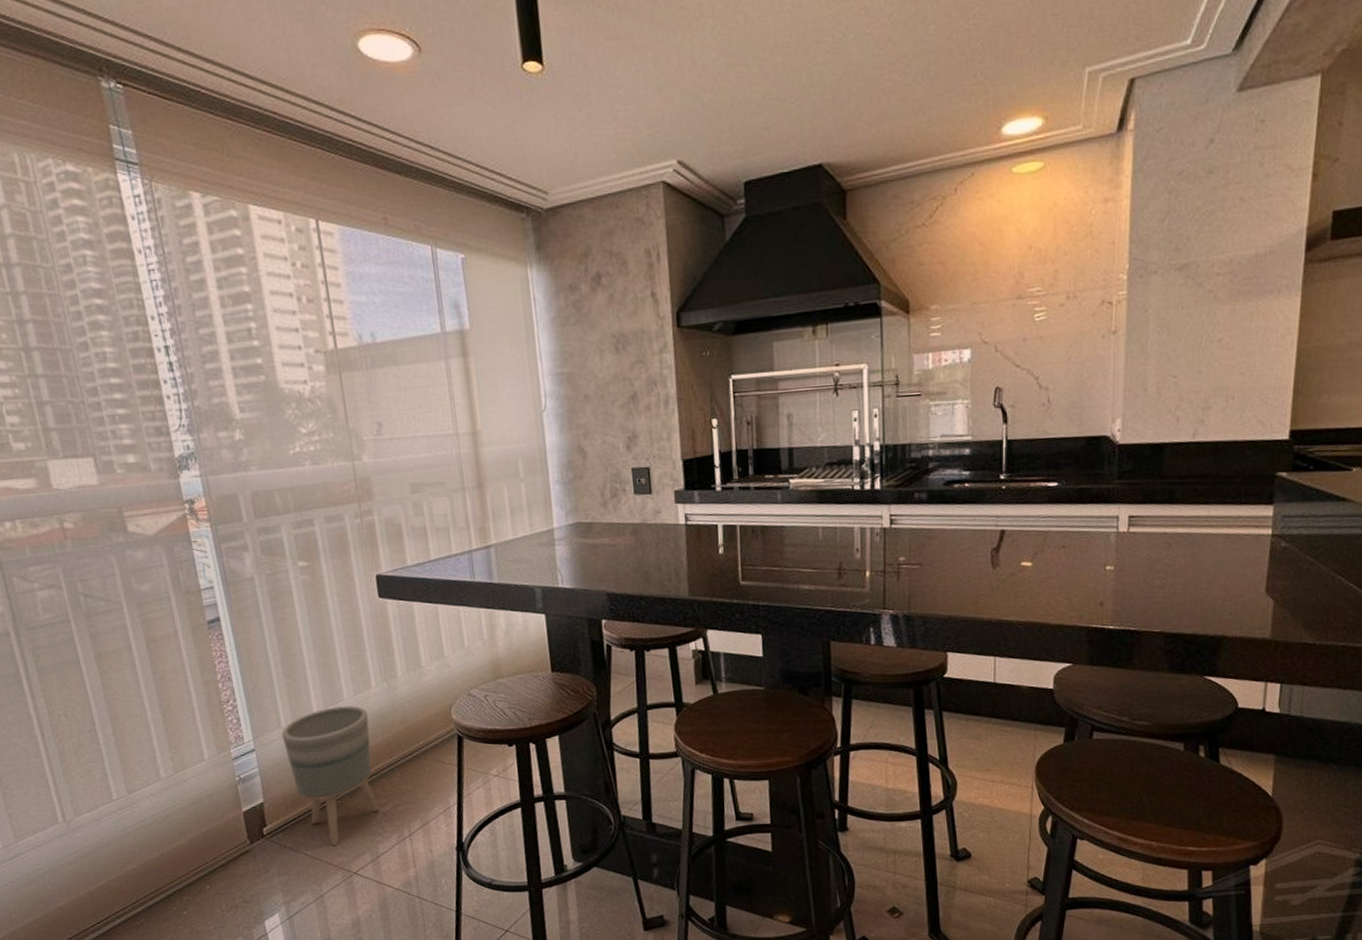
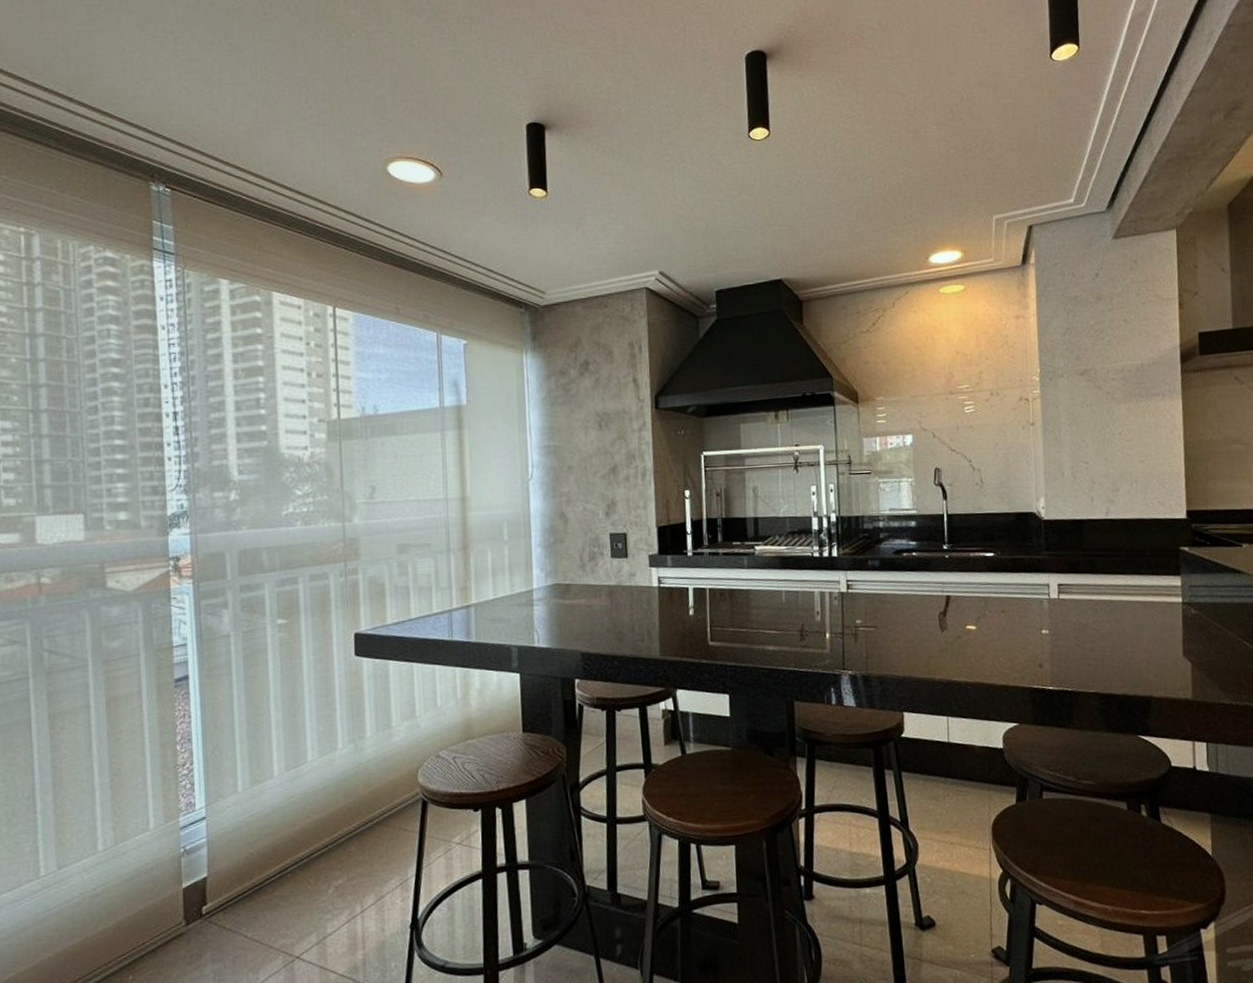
planter: present [282,705,379,847] -> none [237,768,332,927]

